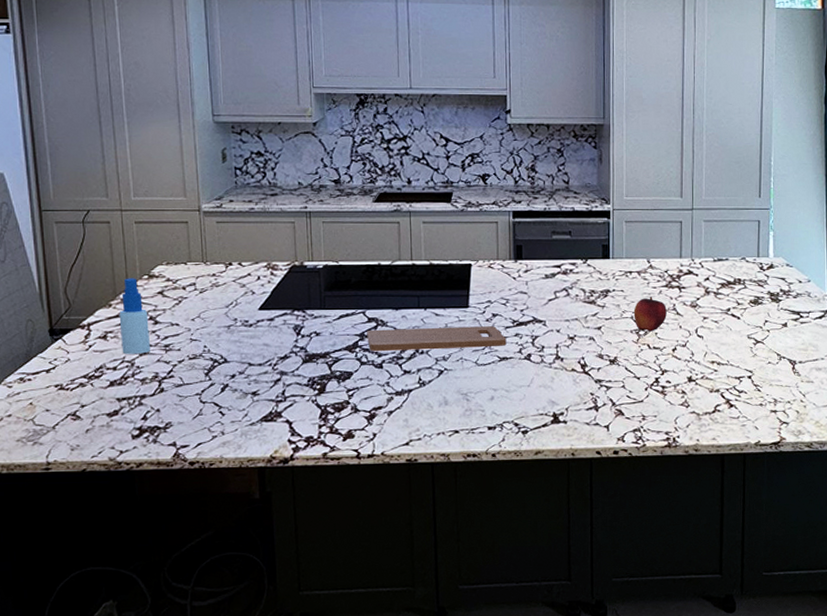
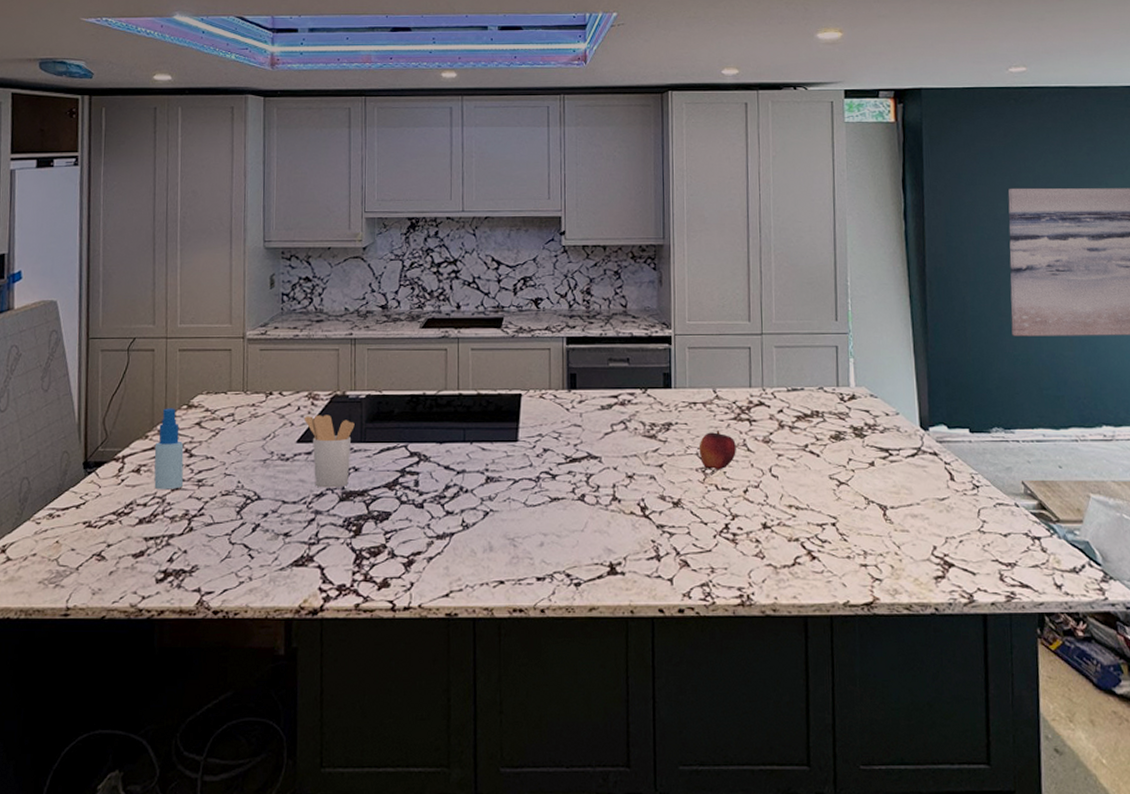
utensil holder: none [265,284,314,351] -> present [304,415,355,488]
cutting board: present [367,326,507,352] -> none [408,462,558,490]

